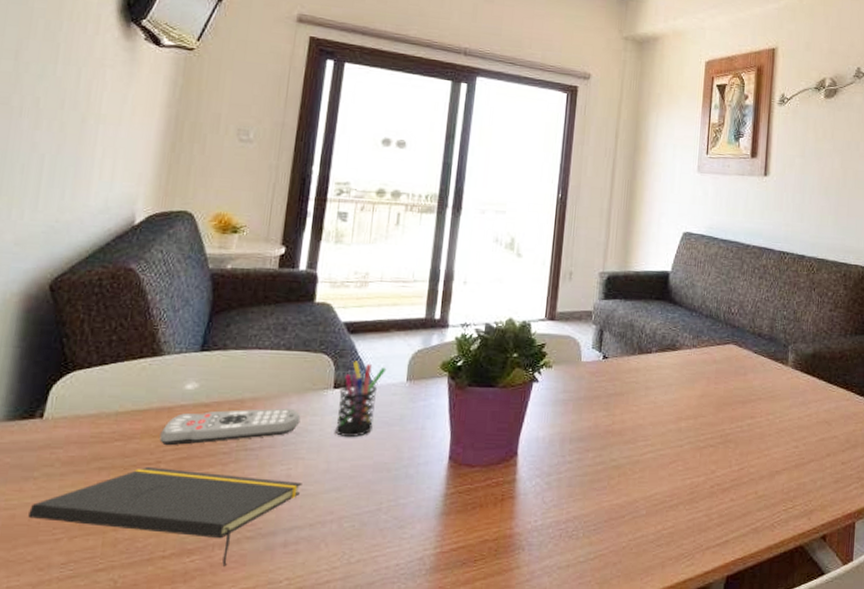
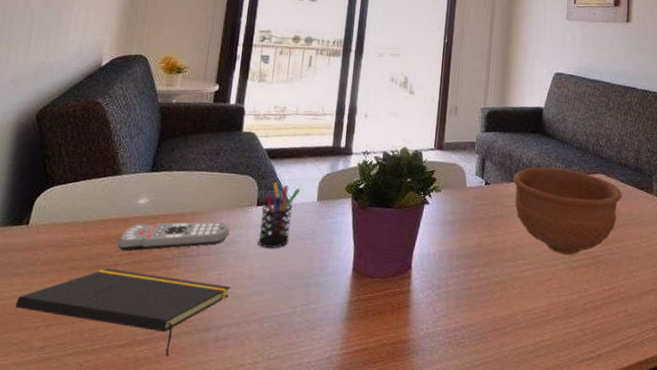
bowl: none [634,338,755,434] -> present [512,167,622,255]

